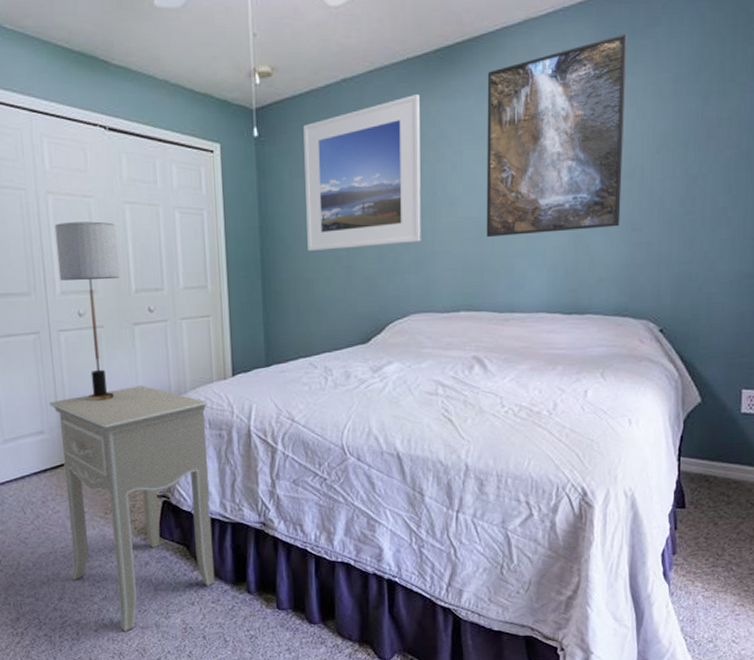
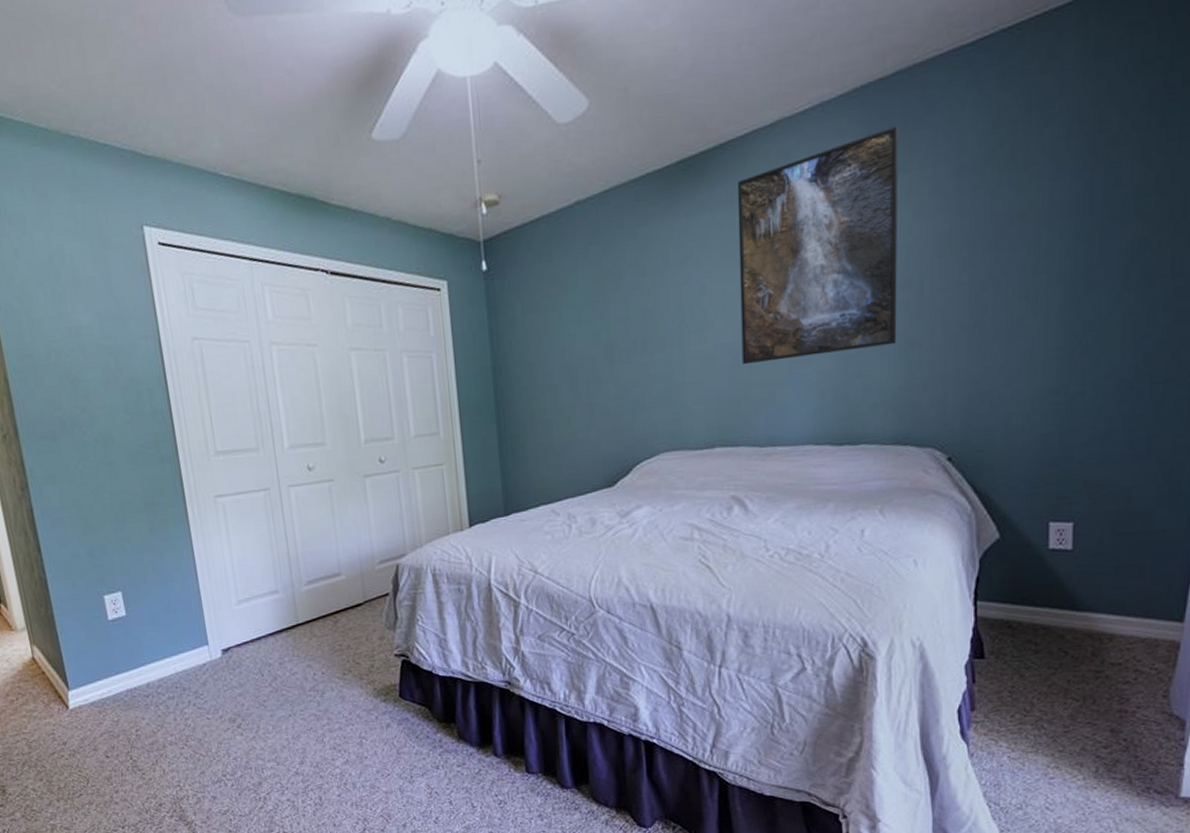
nightstand: present [48,385,215,632] -> none [281,540,460,797]
table lamp: present [54,221,120,402] -> none [279,370,348,559]
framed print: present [303,93,421,251] -> none [535,211,669,390]

